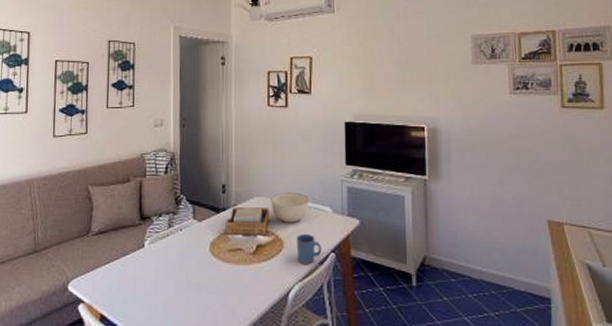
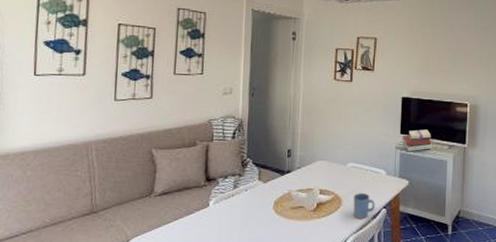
napkin holder: present [226,207,269,235] -> none [289,170,331,194]
bowl: present [270,193,309,223] -> none [332,157,367,184]
books: none [347,159,386,185] -> present [401,129,433,151]

